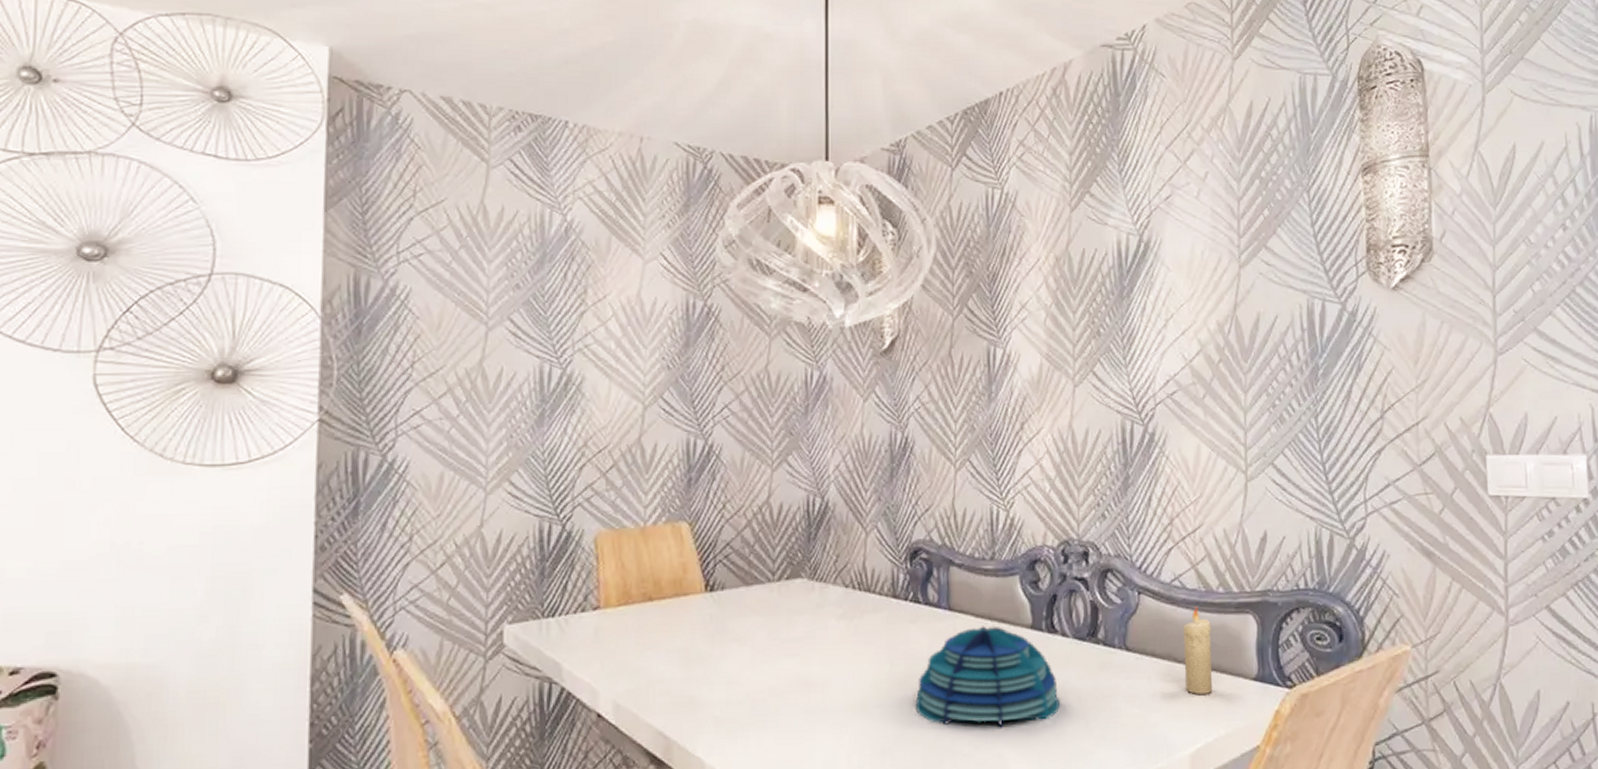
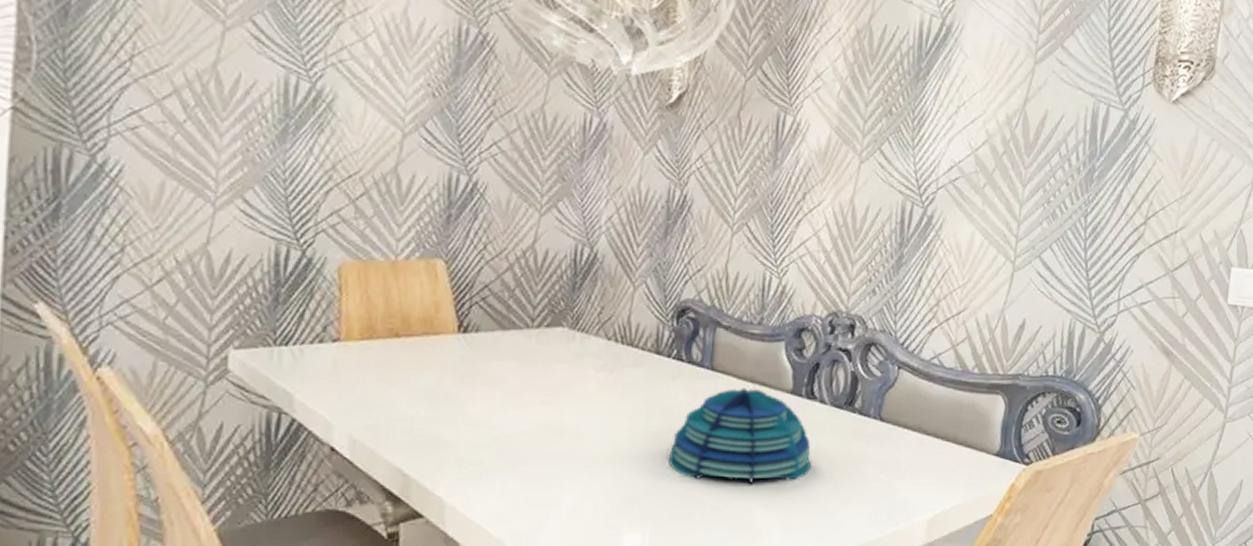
candle: present [1183,607,1213,695] -> none [932,385,963,466]

